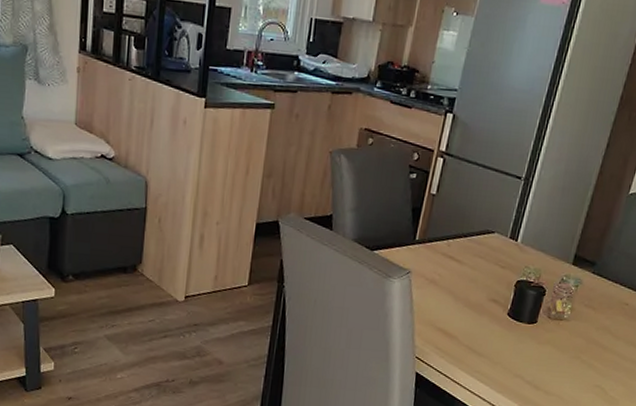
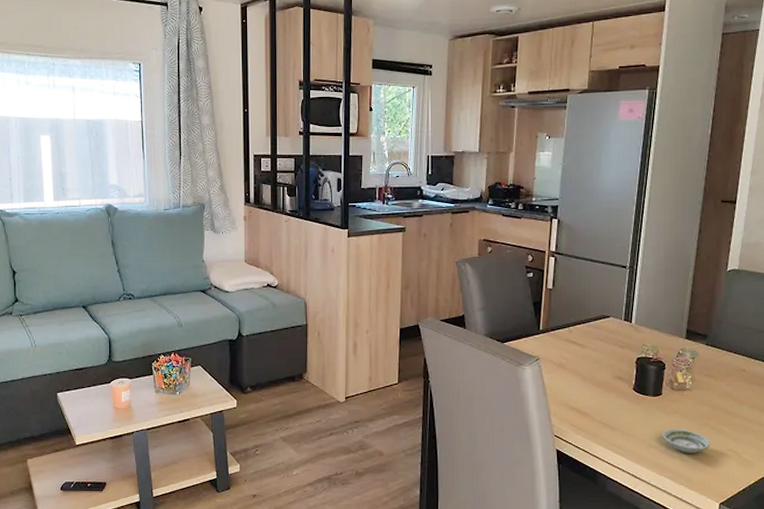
saucer: none [530,359,579,387] -> present [662,428,711,453]

